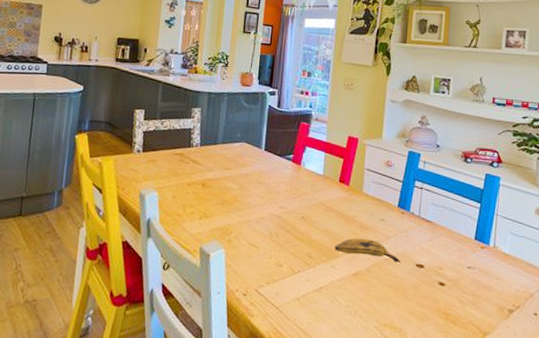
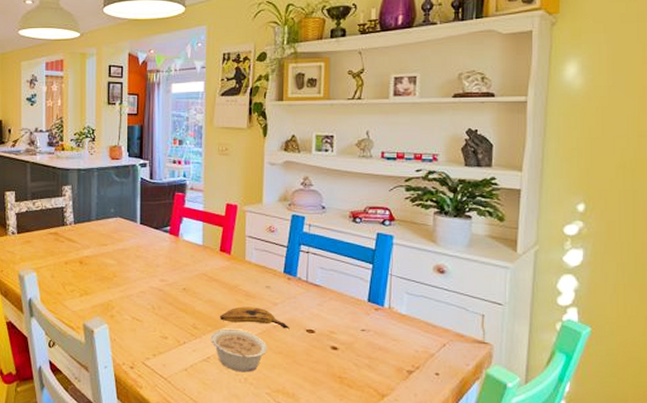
legume: none [324,259,379,305] -> present [210,328,268,373]

